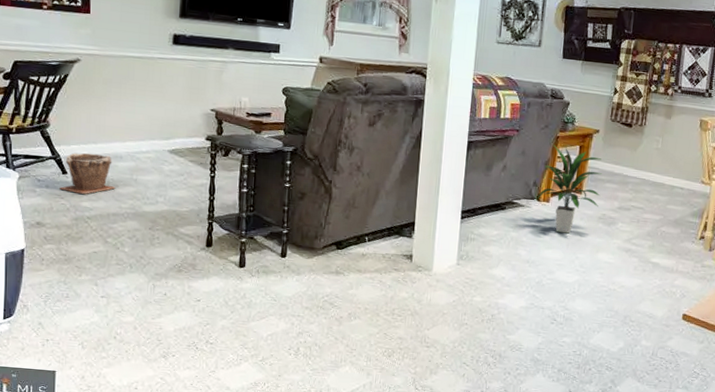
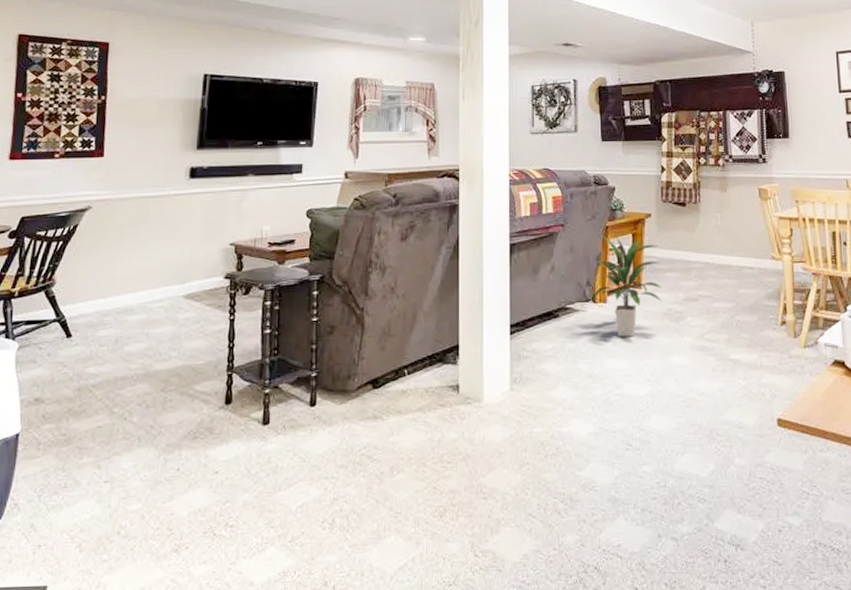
plant pot: present [59,152,116,194] -> none [62,309,125,358]

